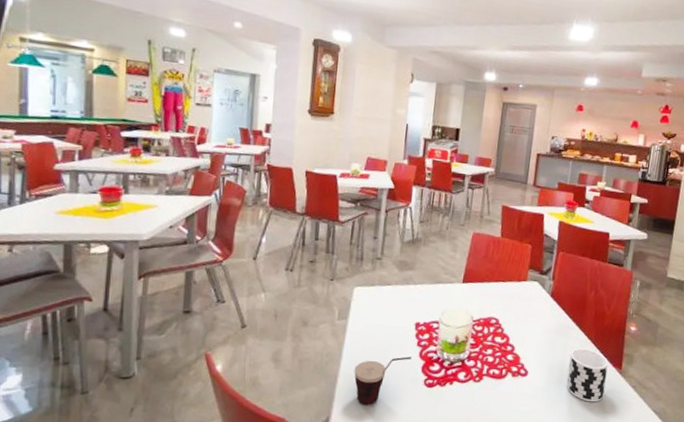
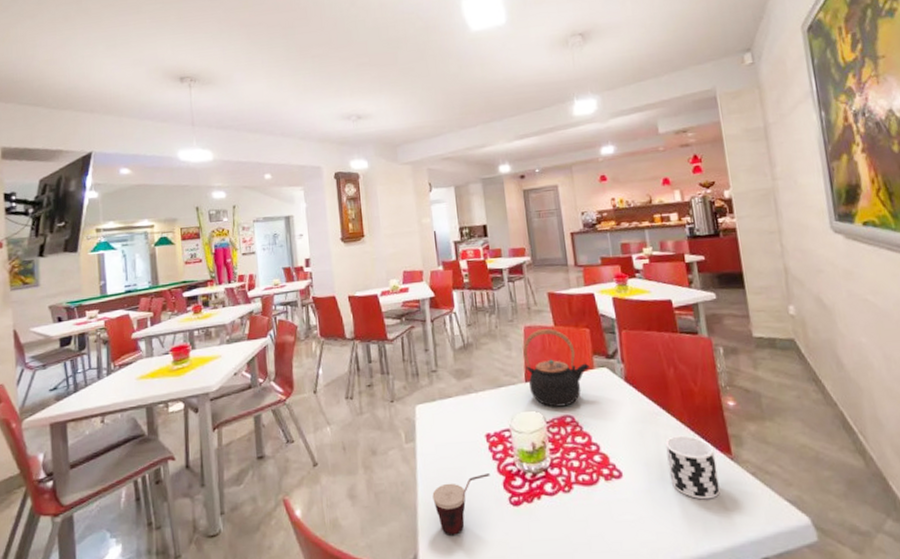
teapot: none [465,238,524,310] -> present [523,328,590,407]

